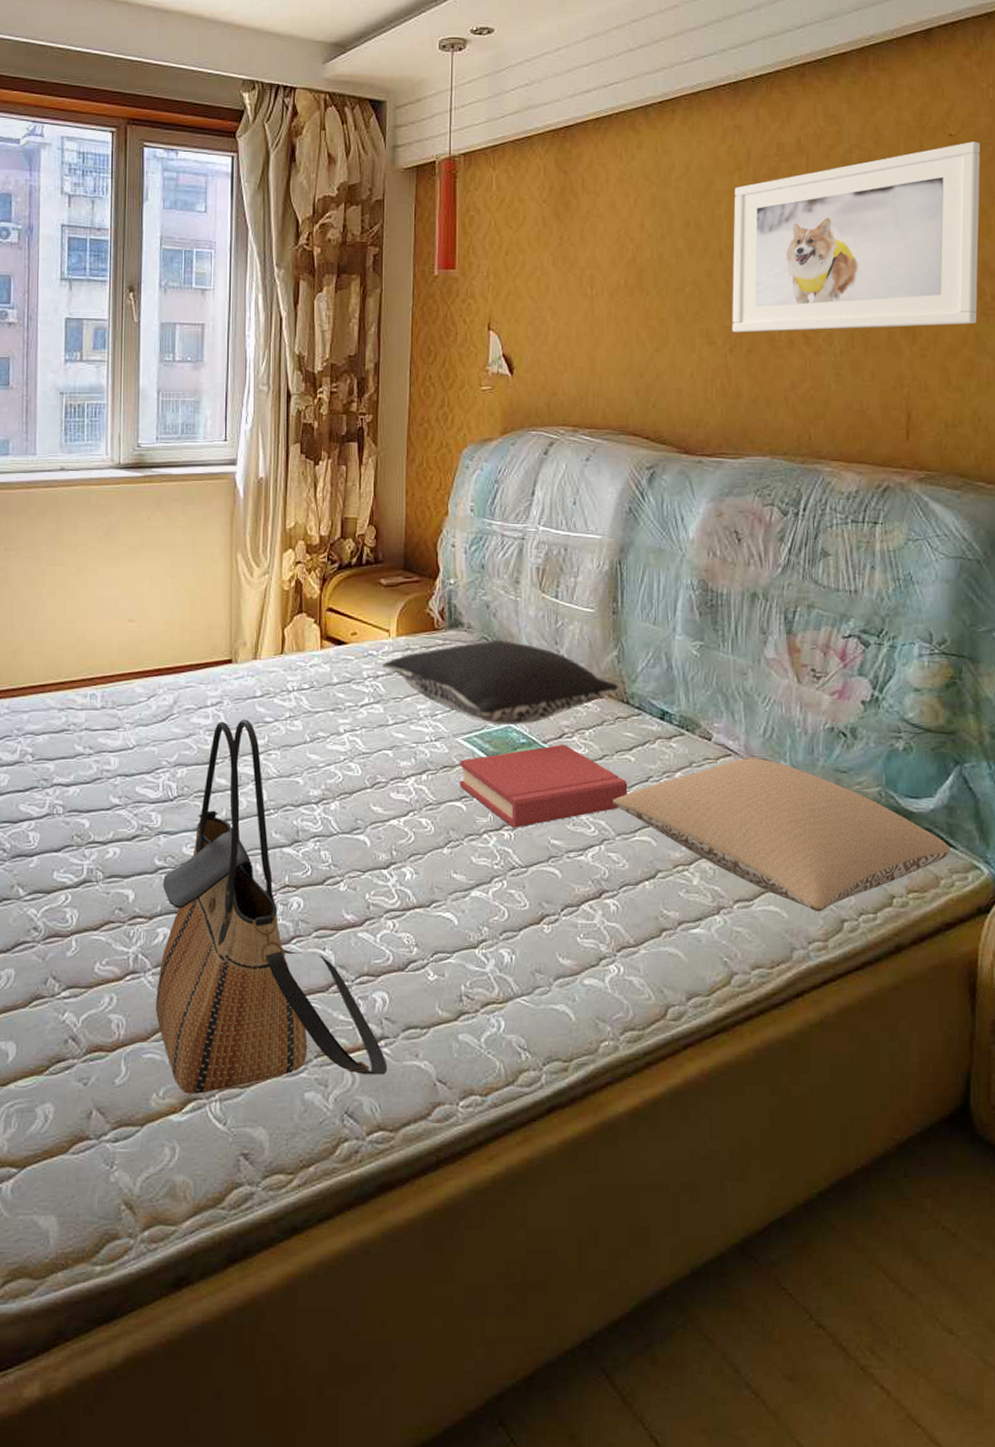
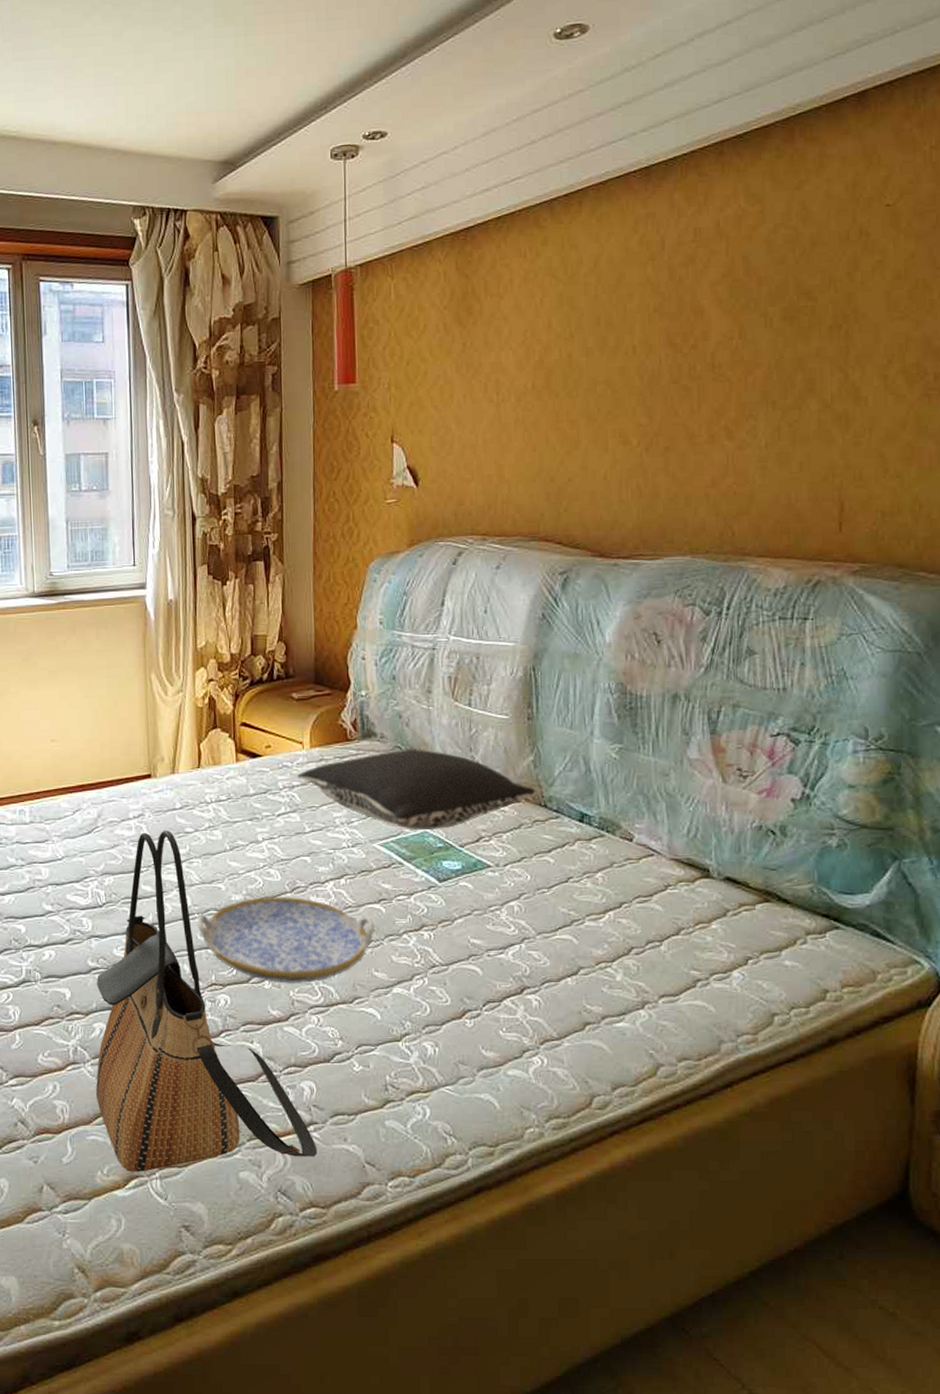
serving tray: none [272,792,456,886] -> present [197,897,375,983]
hardback book: present [460,745,628,828] -> none [377,848,547,928]
pillow: present [613,758,951,913] -> none [532,858,888,1007]
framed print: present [732,142,981,333] -> none [647,210,922,431]

